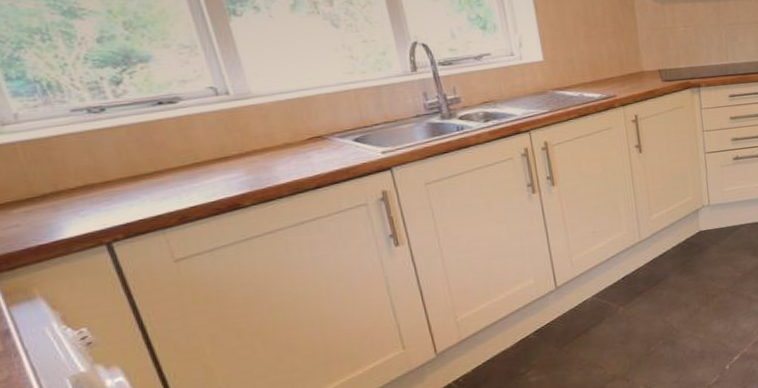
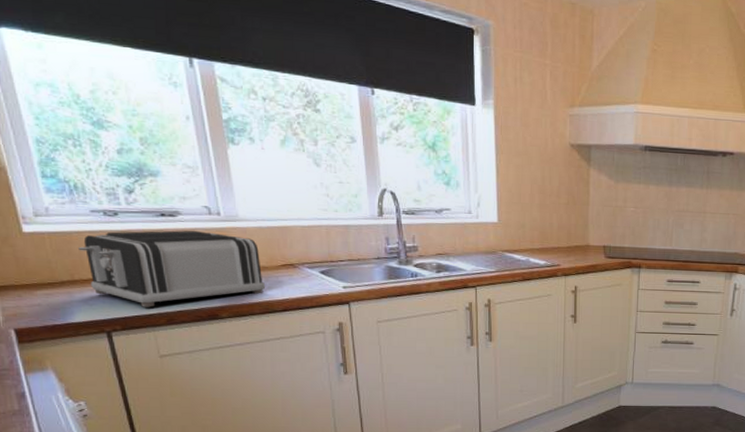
toaster: none [60,114,293,209] -> present [78,230,266,307]

